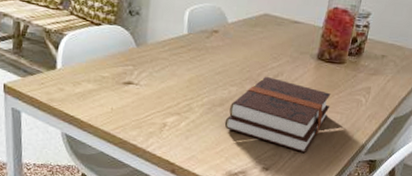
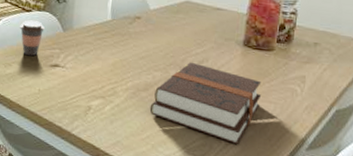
coffee cup: none [88,34,116,74] -> present [20,20,45,57]

